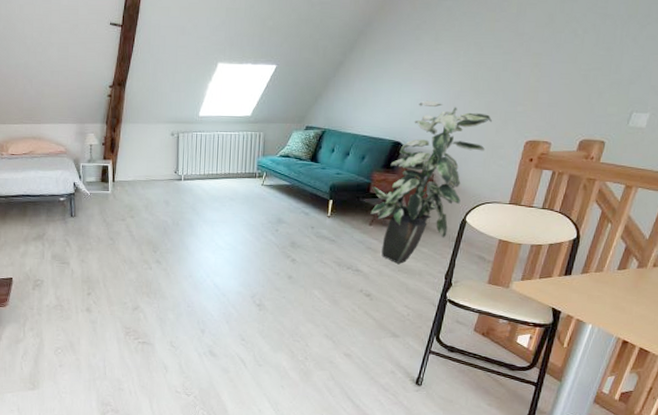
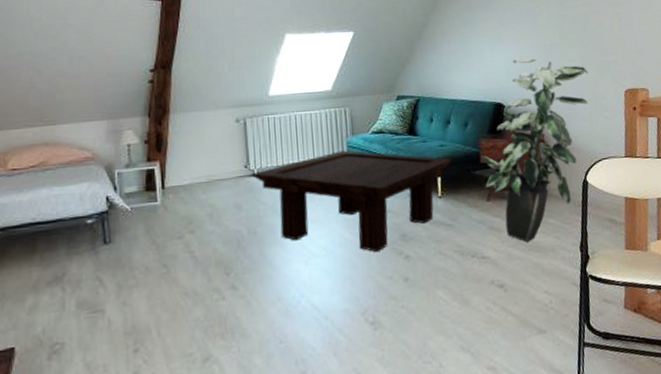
coffee table: none [180,168,346,253] -> present [252,150,454,253]

